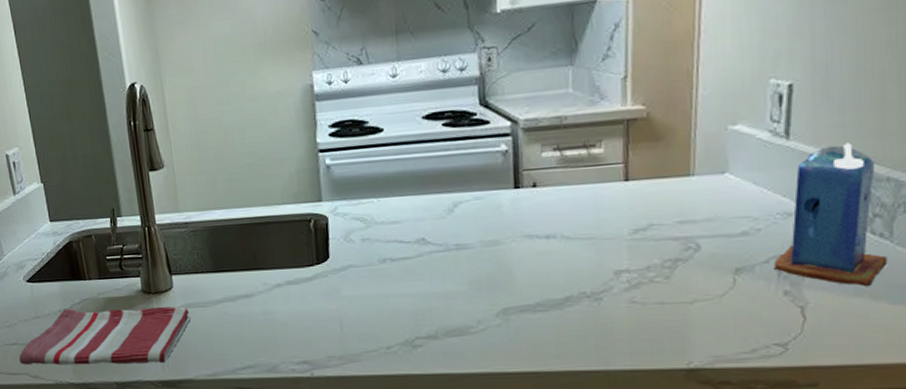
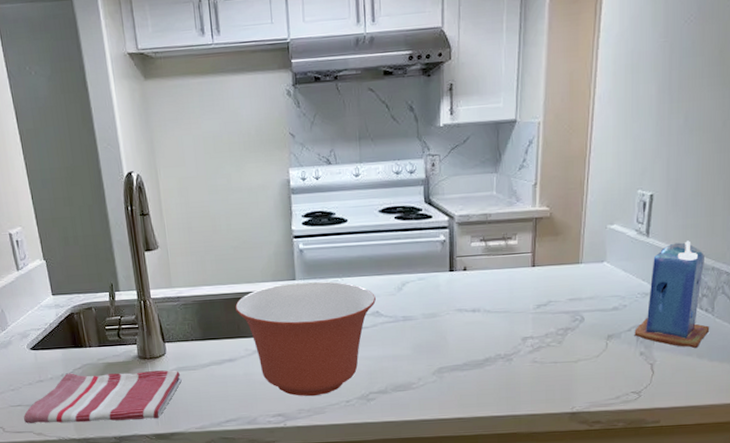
mixing bowl: none [251,202,421,341] -> present [235,281,376,397]

